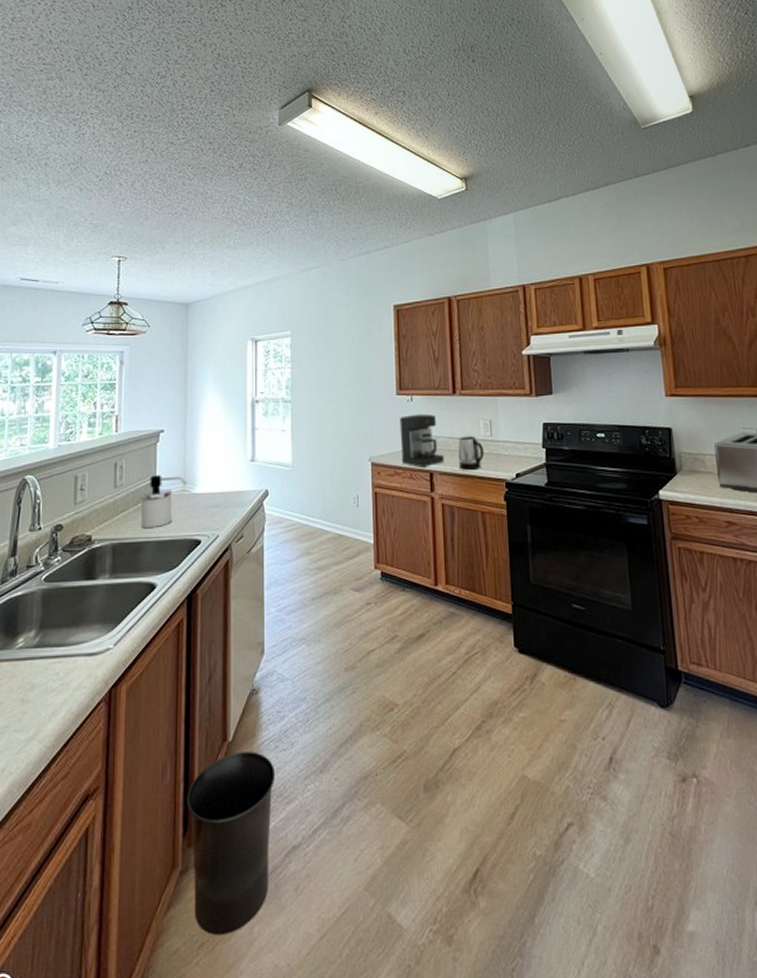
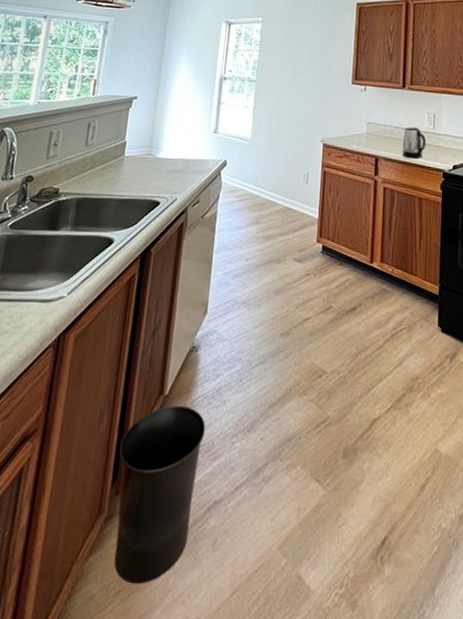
soap dispenser: present [139,475,187,529] -> none [106,138,153,187]
coffee maker: present [399,413,444,467] -> none [351,103,390,152]

